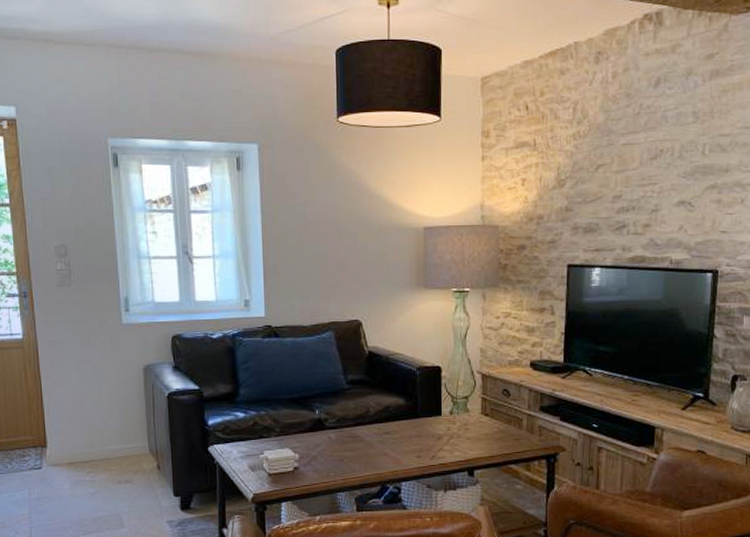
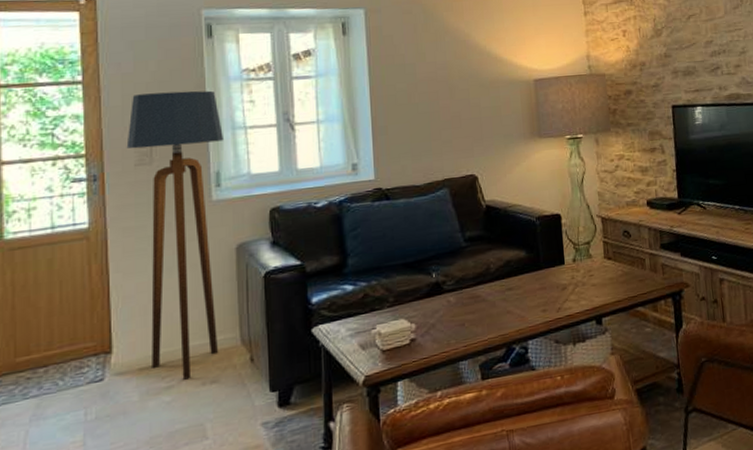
floor lamp: none [49,218,132,477] -> present [126,90,225,380]

